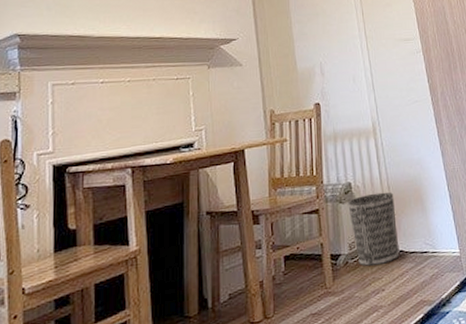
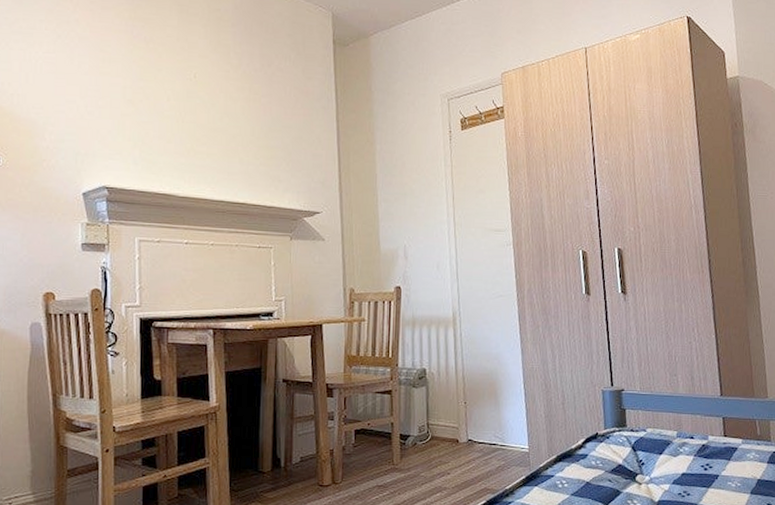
wastebasket: present [348,192,399,267] -> none [421,382,468,451]

